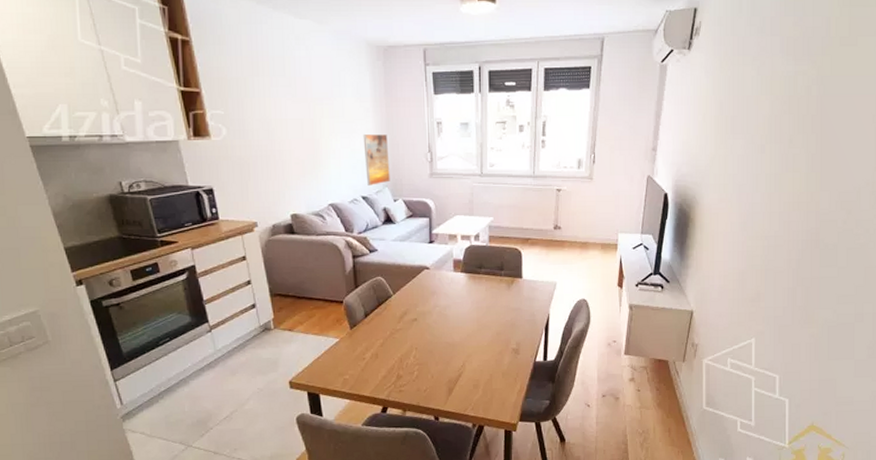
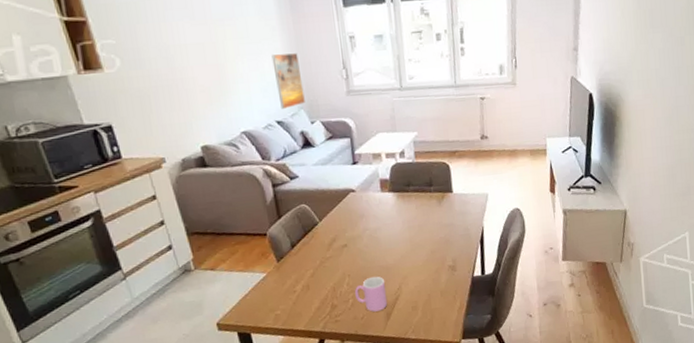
cup: none [421,351,451,386] -> present [355,276,388,312]

